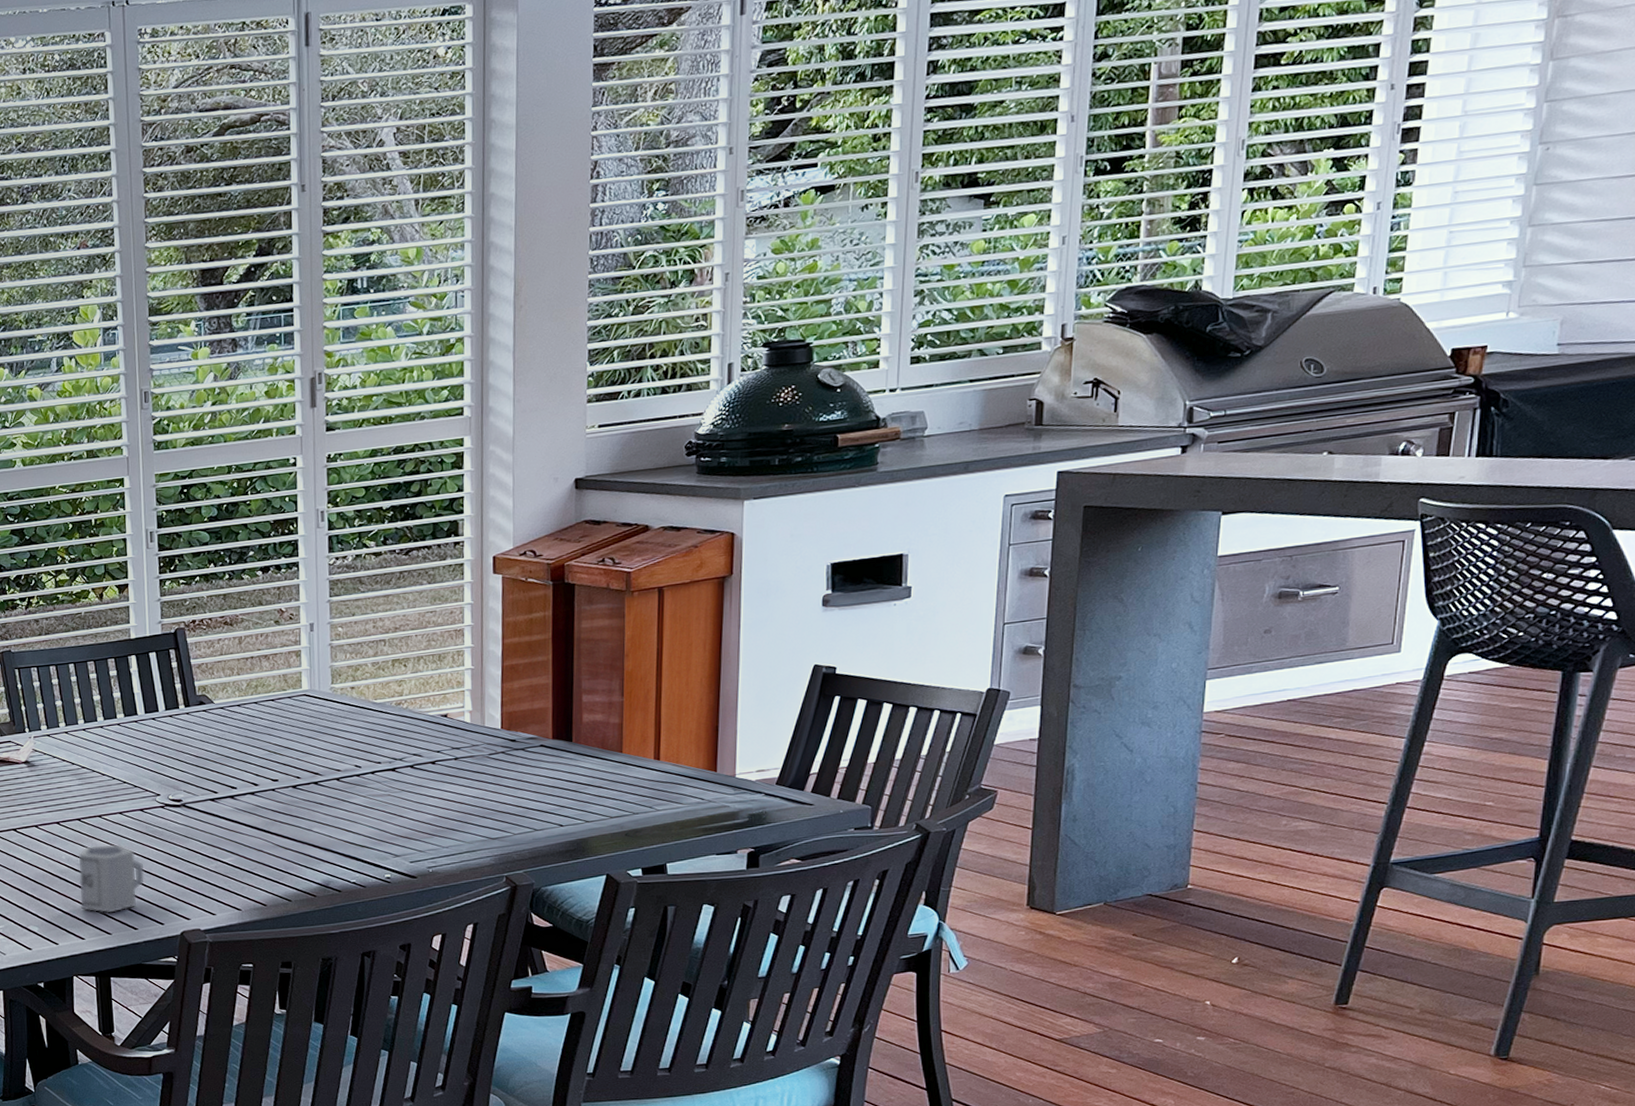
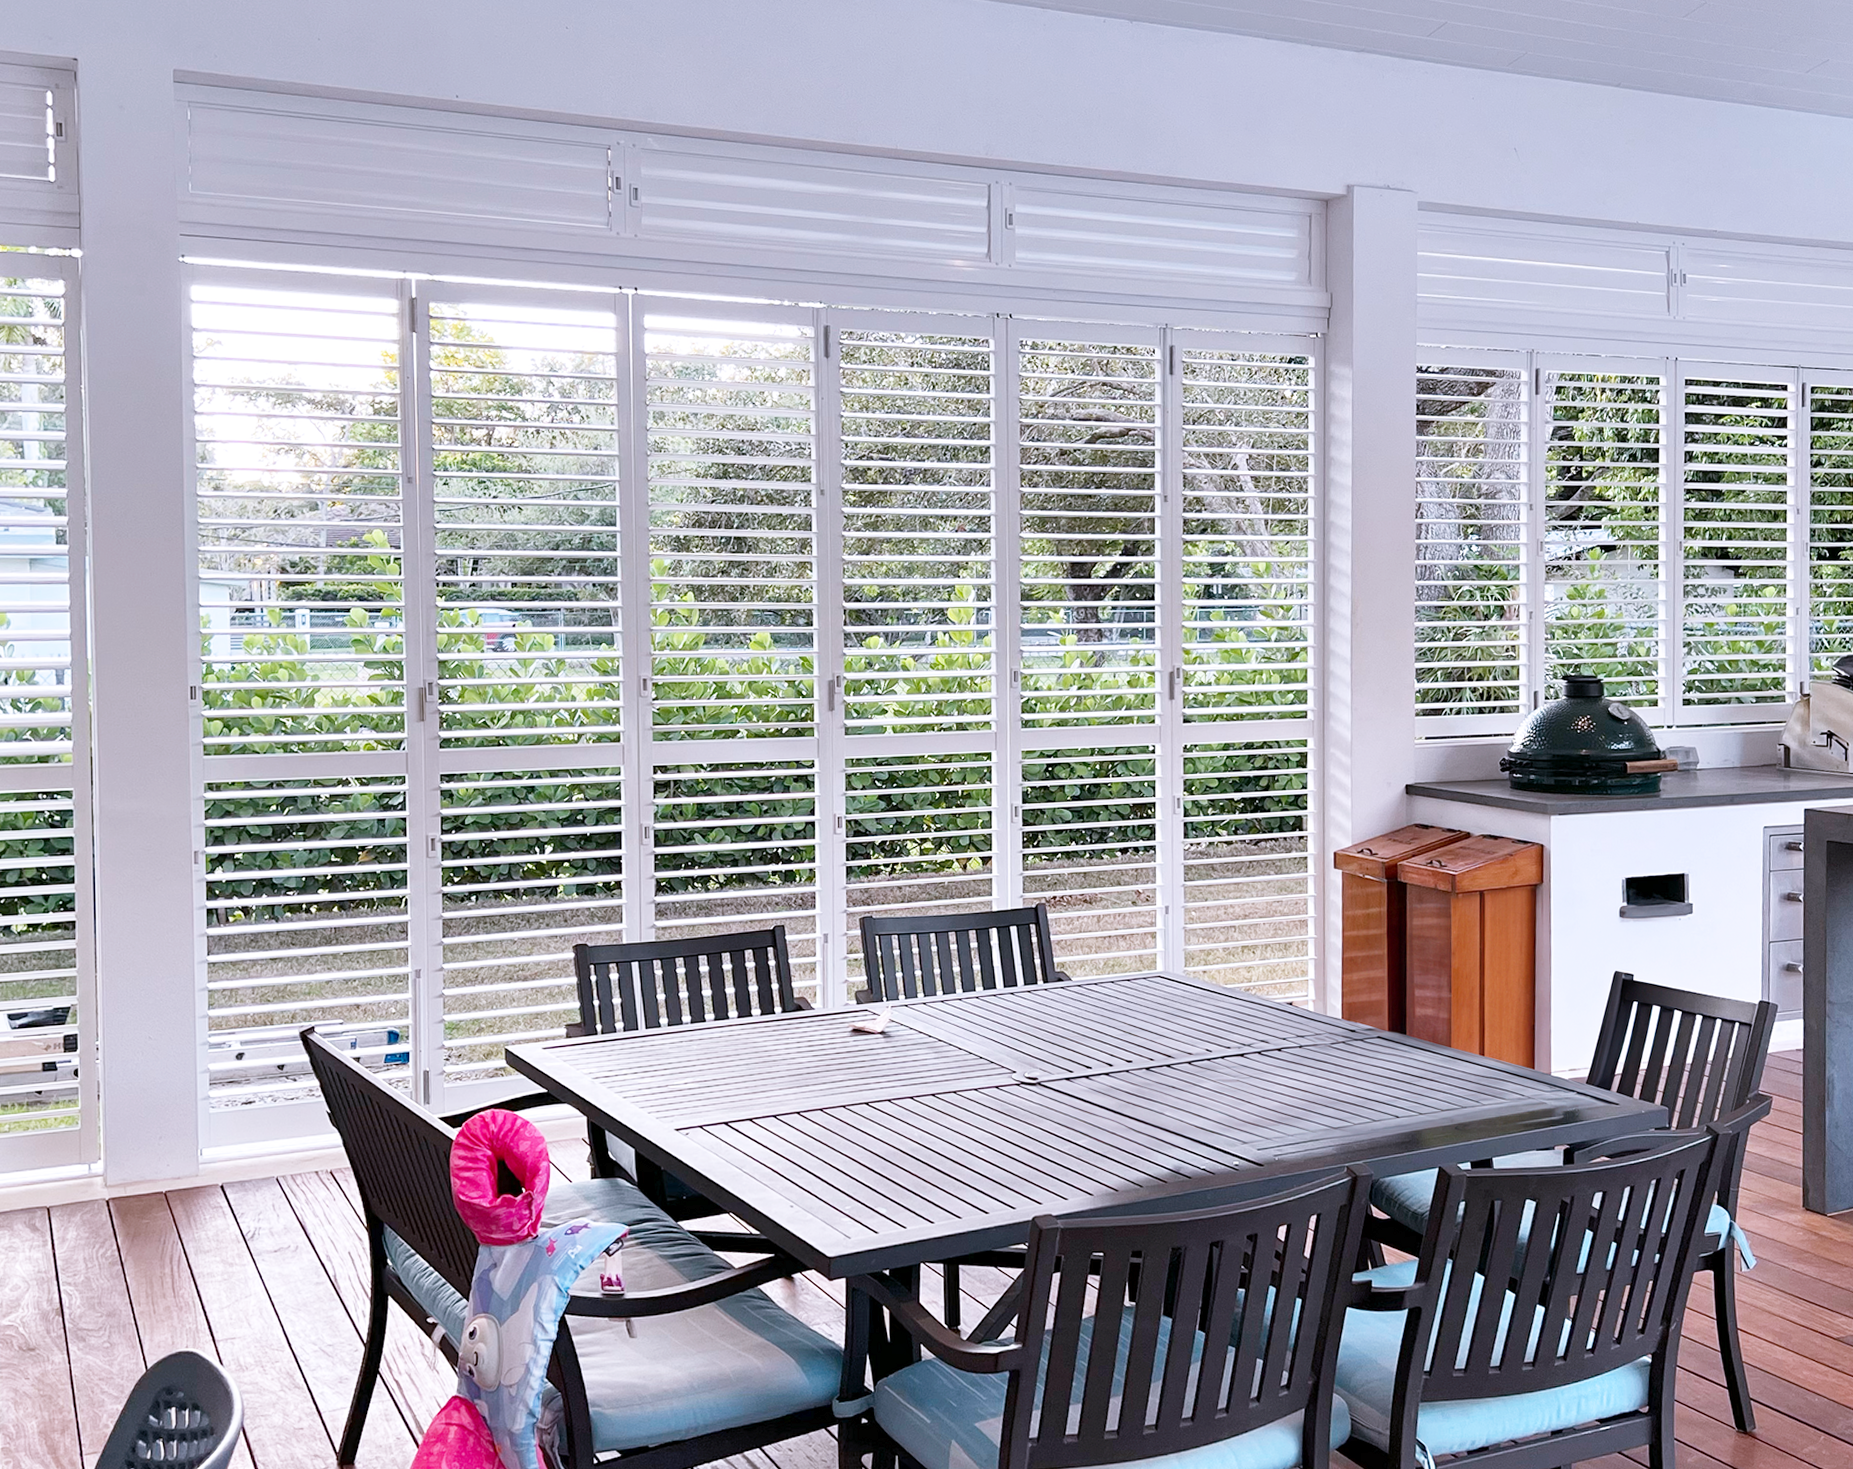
cup: present [79,844,145,913] -> none [931,1122,998,1196]

